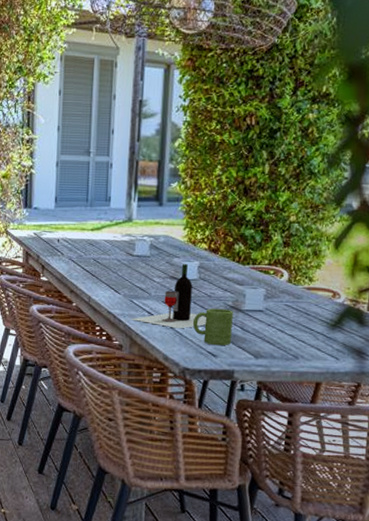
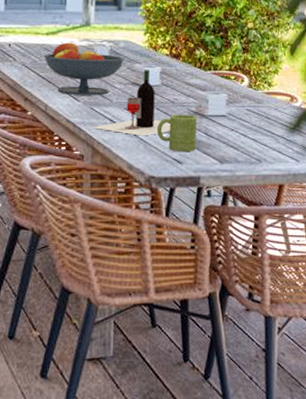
fruit bowl: none [88,237,164,289] -> present [43,42,124,96]

